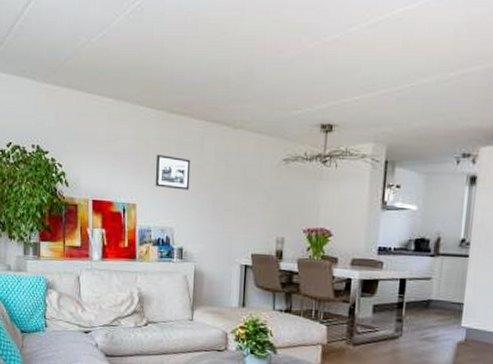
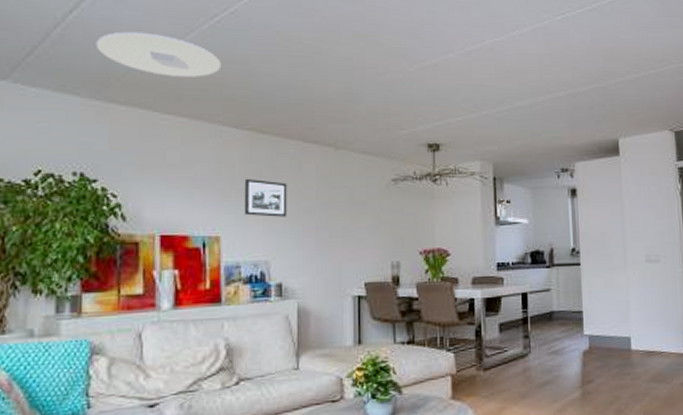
ceiling light: none [45,20,141,61] -> present [95,31,222,77]

